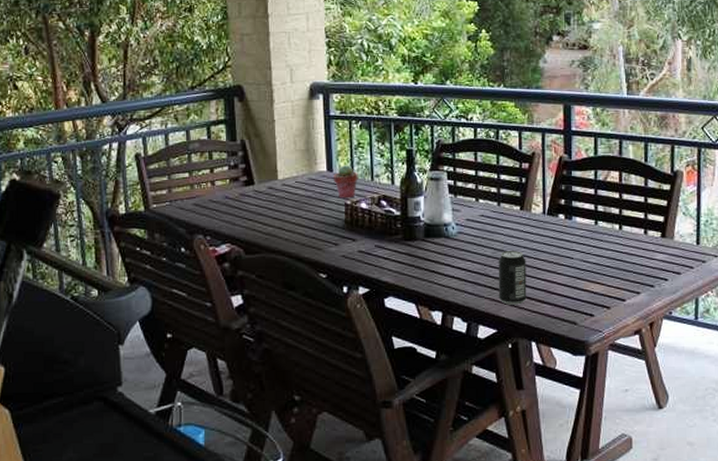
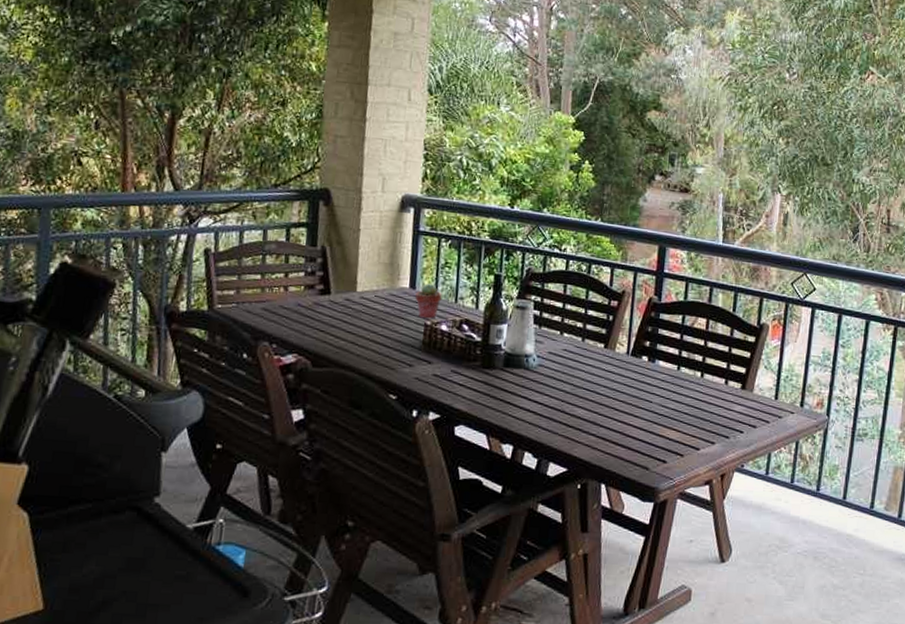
beverage can: present [498,251,527,305] -> none [572,388,605,445]

